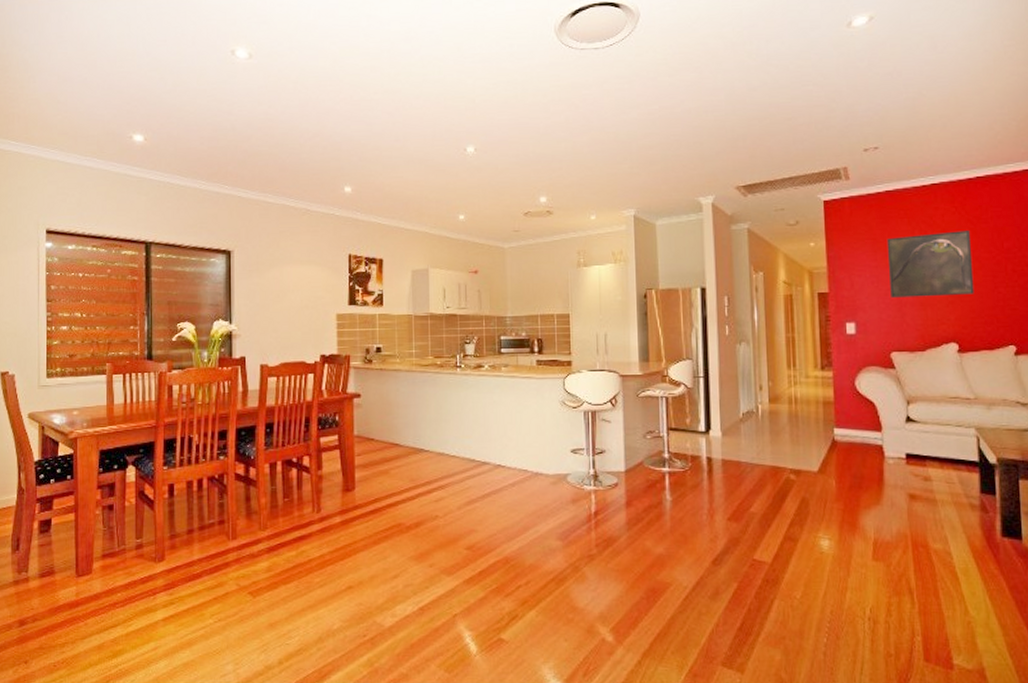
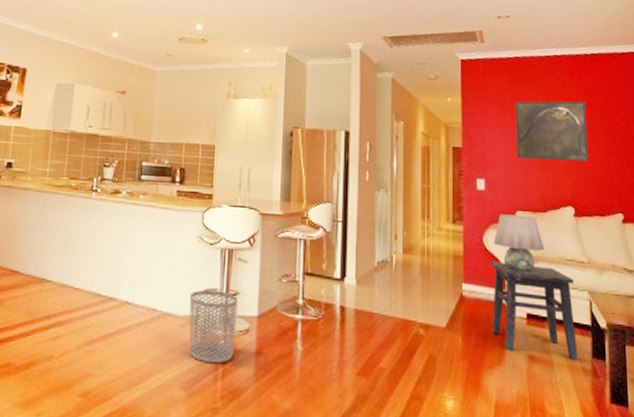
waste bin: none [557,450,605,516] -> present [189,289,238,364]
side table: none [863,404,965,498] -> present [489,261,579,362]
table lamp: none [866,356,924,412] -> present [493,214,544,272]

